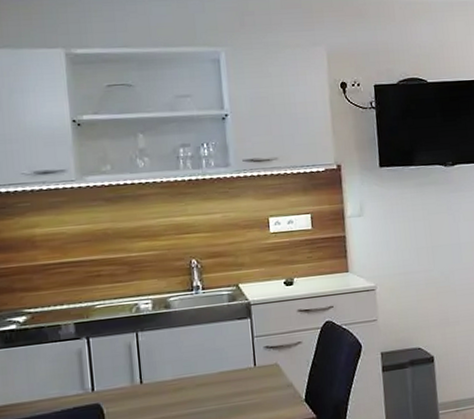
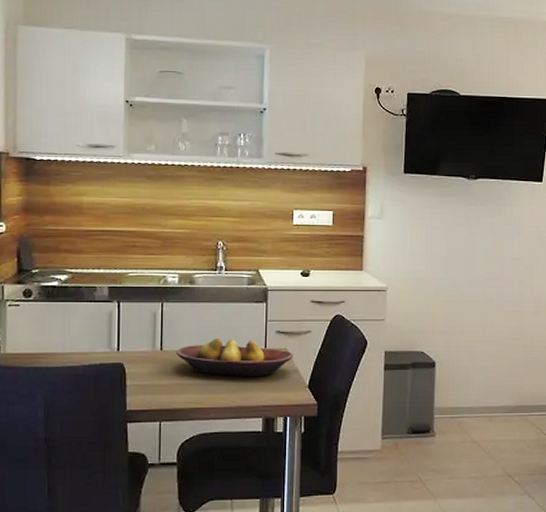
fruit bowl: none [158,359,286,403] -> present [176,339,293,377]

